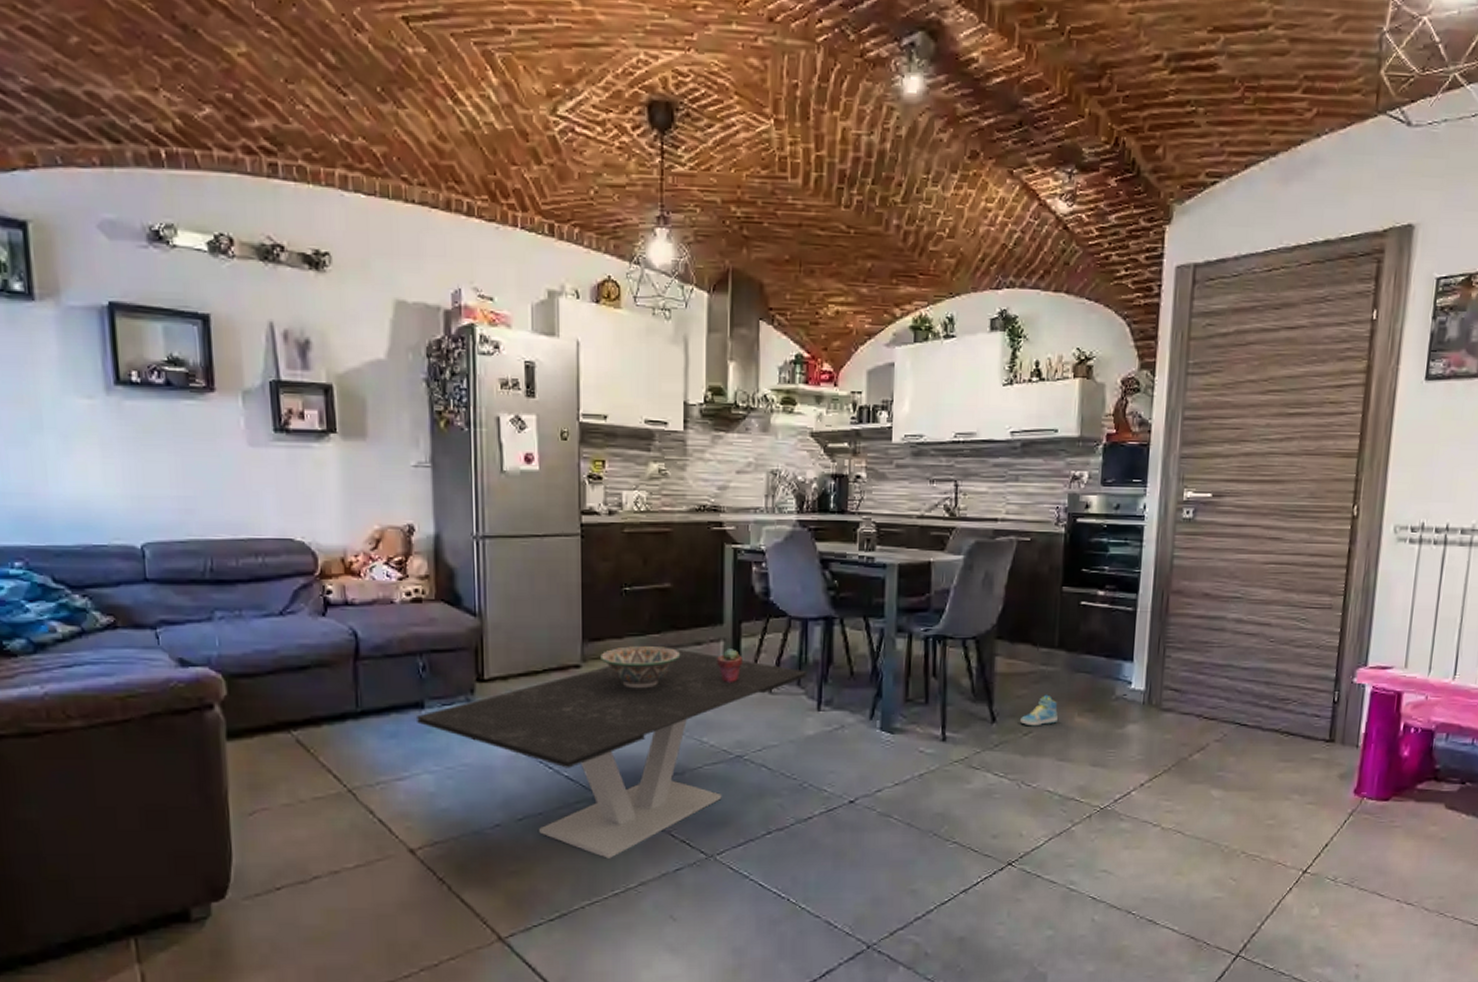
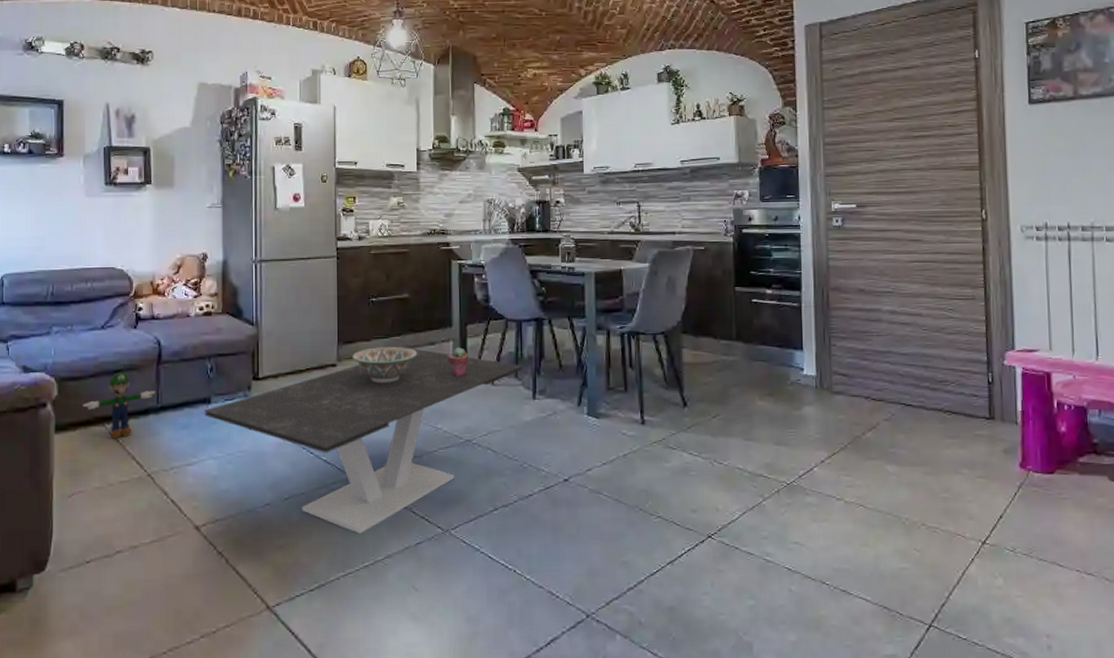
plush toy: none [260,668,353,748] -> present [83,371,155,439]
sneaker: present [1020,694,1058,726] -> none [708,381,741,410]

